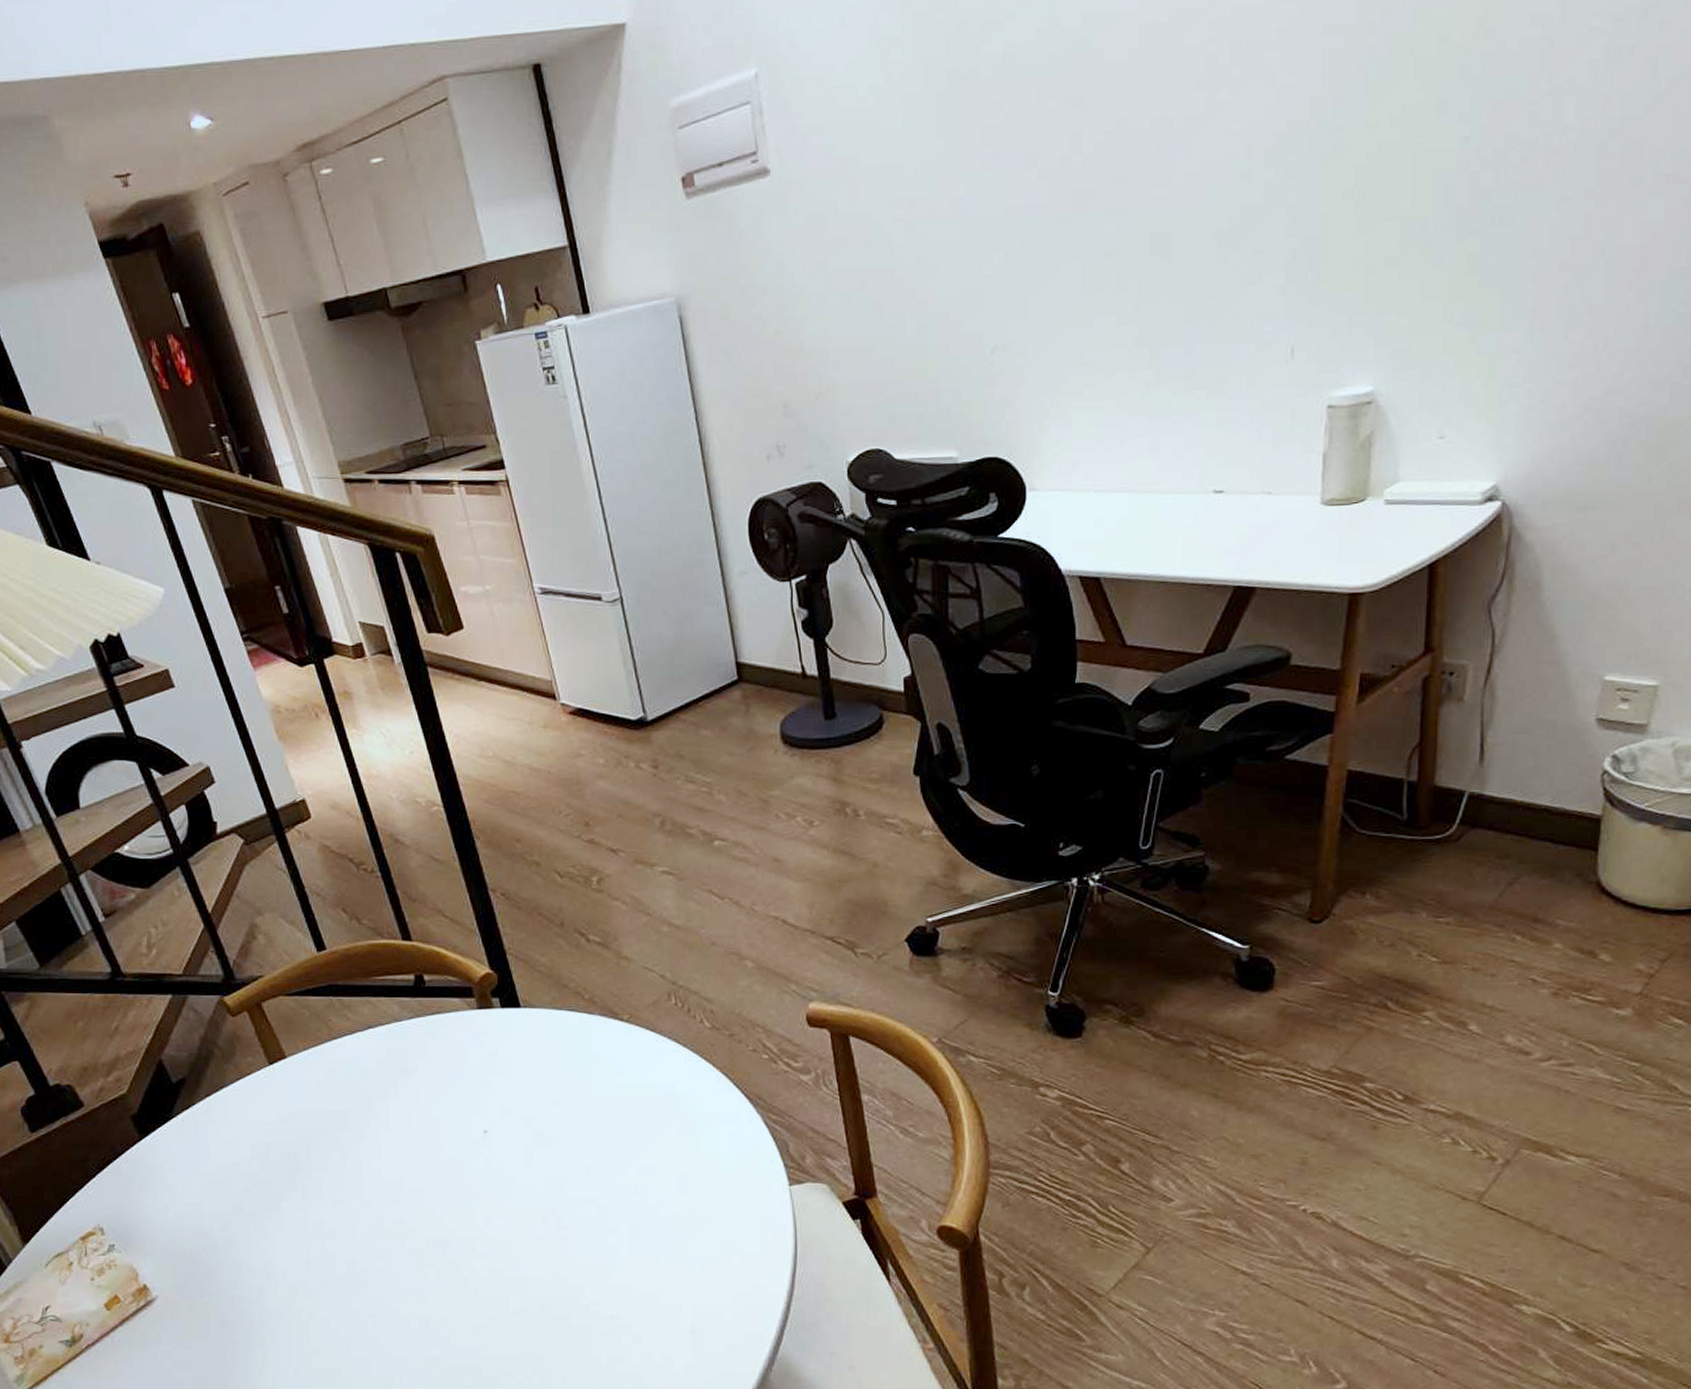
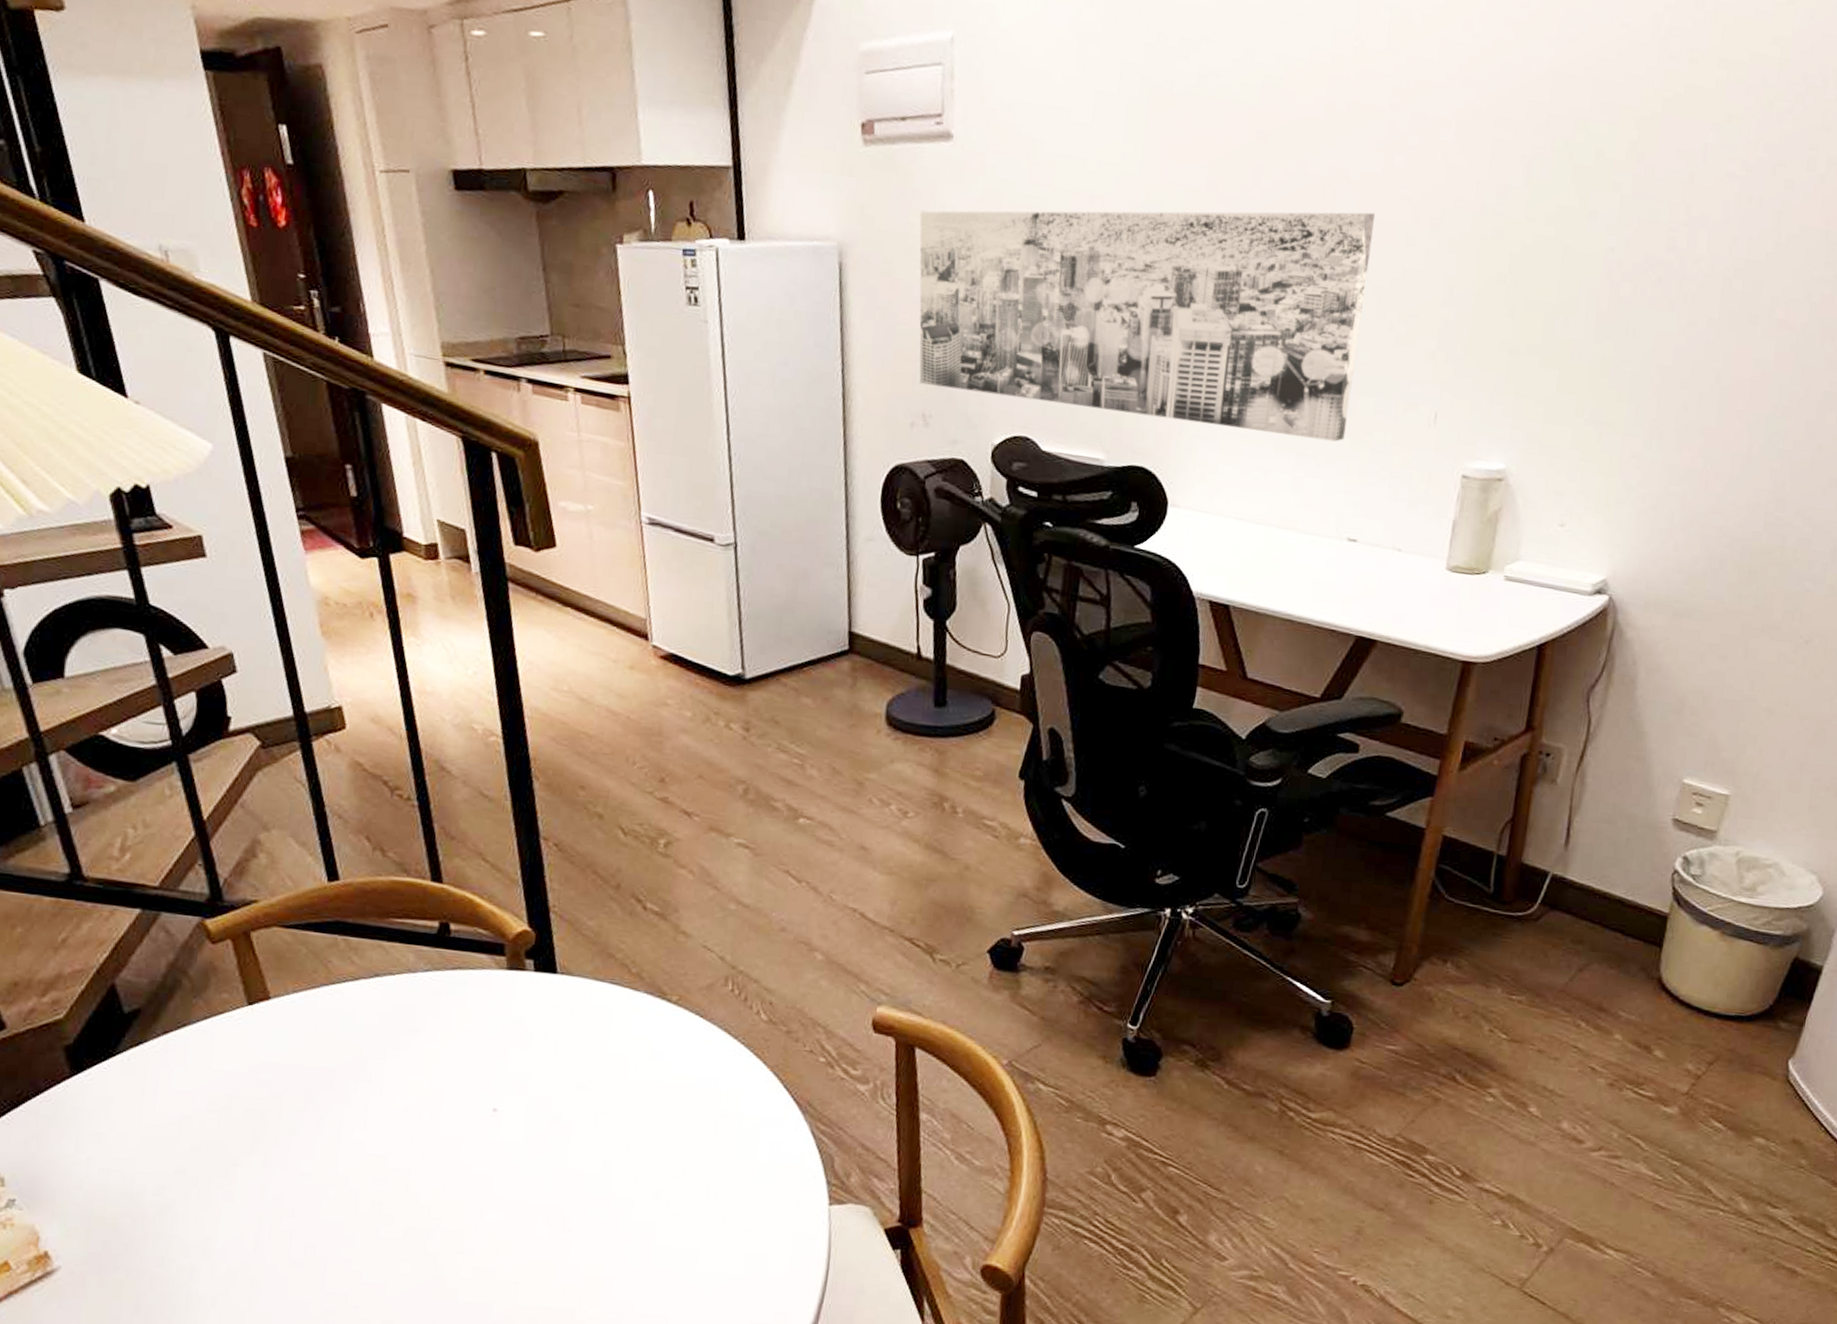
wall art: none [749,155,1205,417] -> present [919,210,1376,442]

